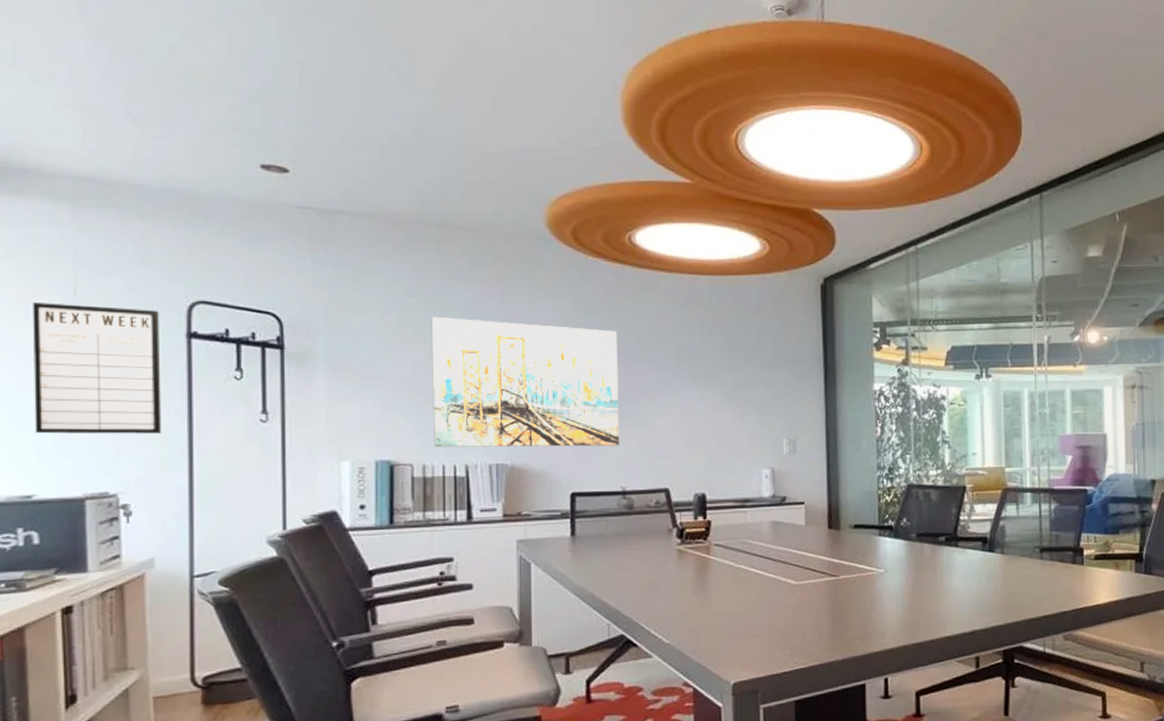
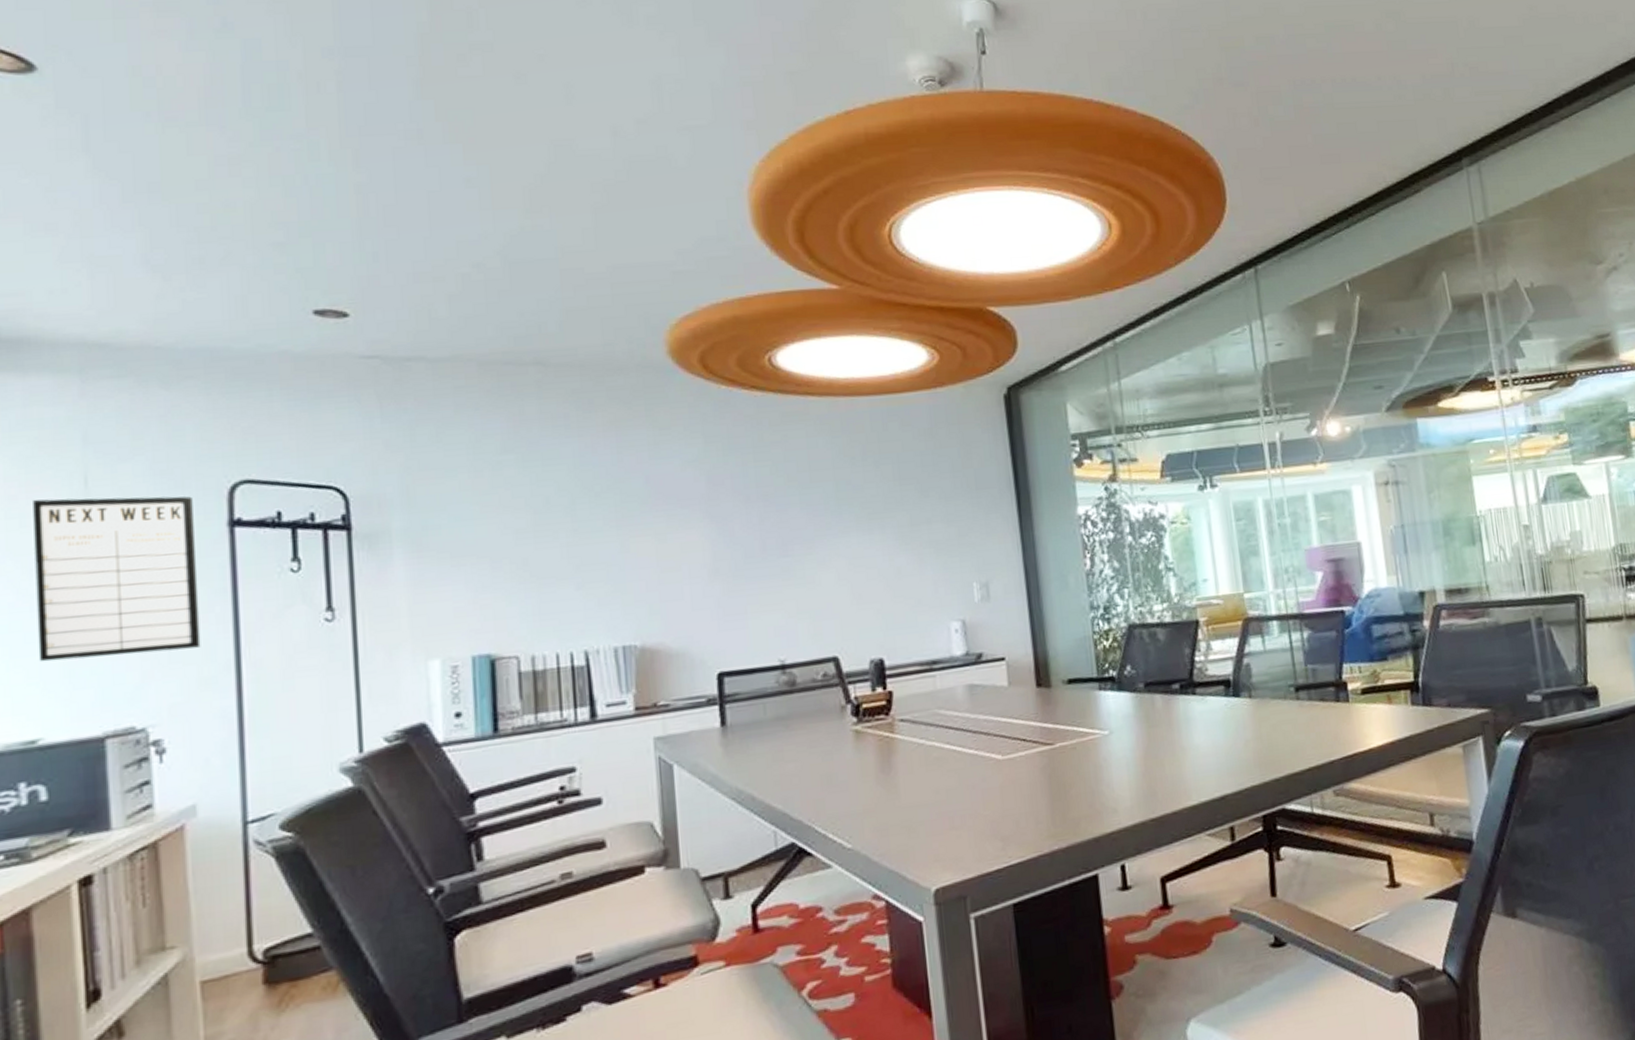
wall art: present [431,316,619,448] -> none [532,471,773,633]

